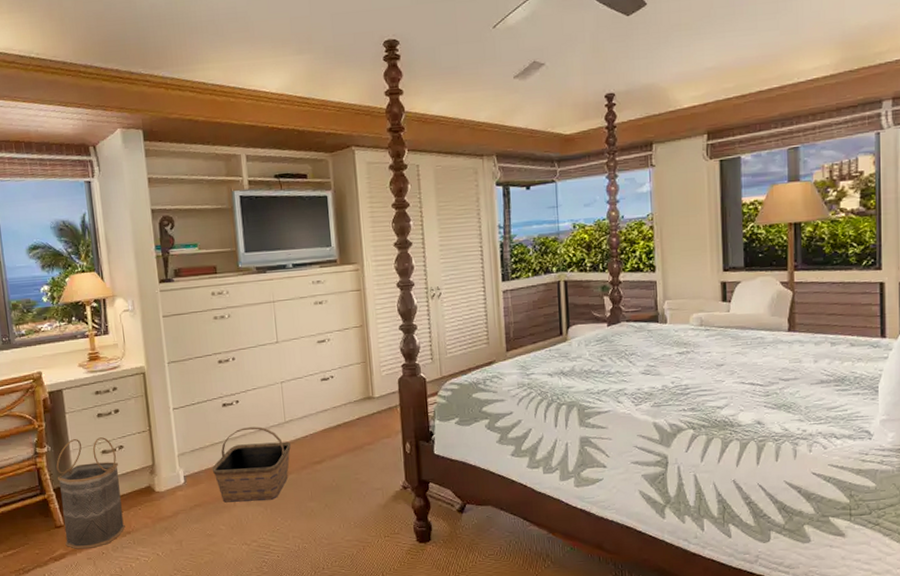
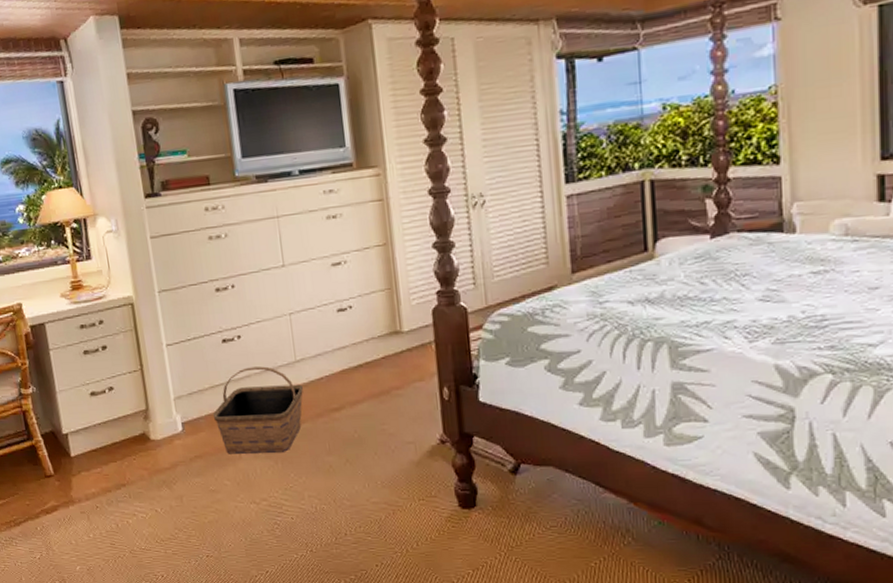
basket: present [56,437,125,549] -> none [42,377,120,501]

